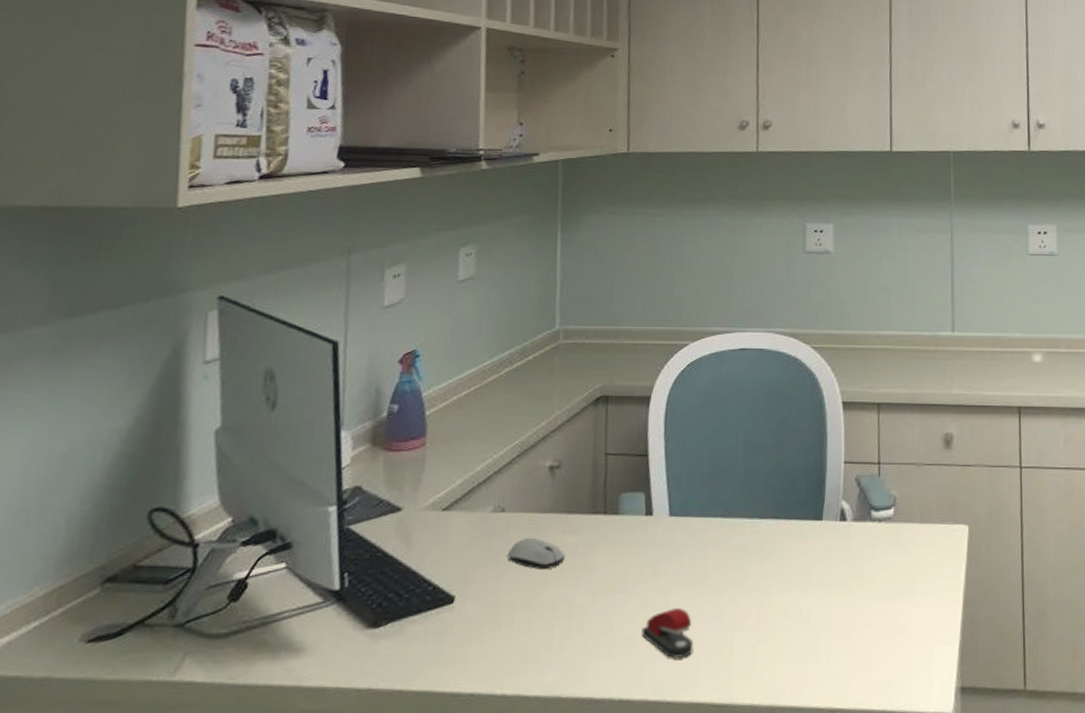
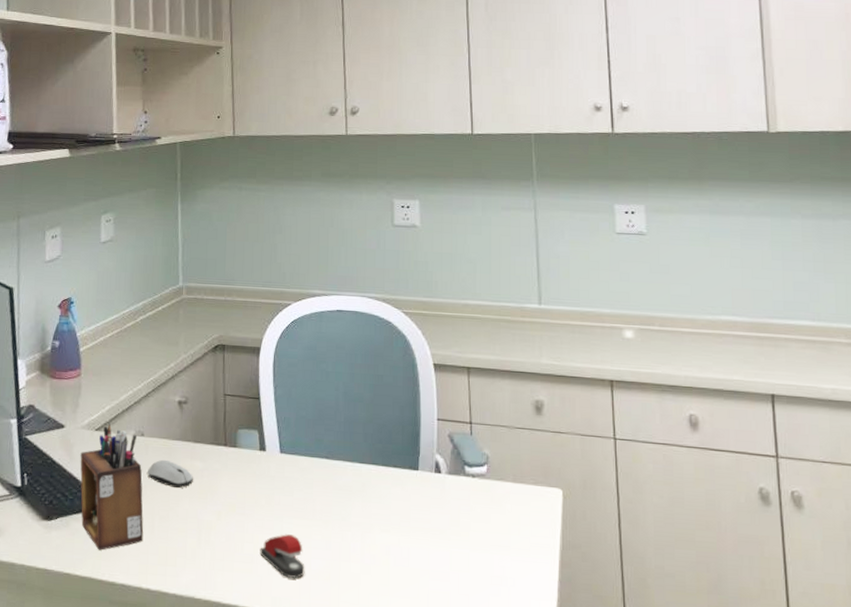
desk organizer: none [419,499,501,657] -> present [80,422,144,551]

